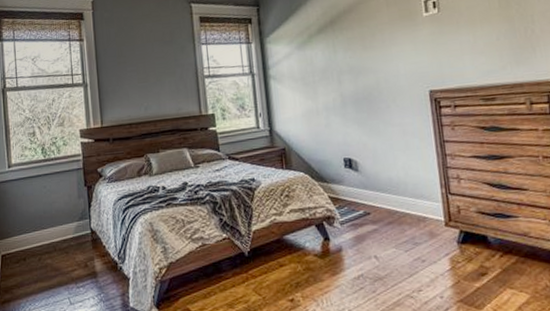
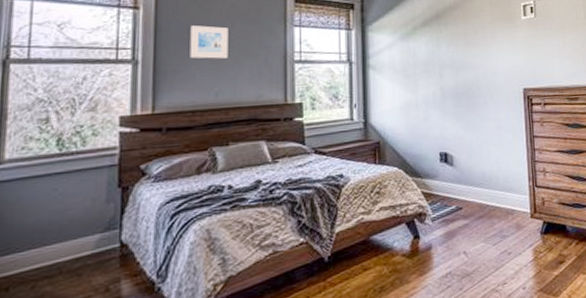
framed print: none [121,50,152,79] -> present [190,25,228,59]

